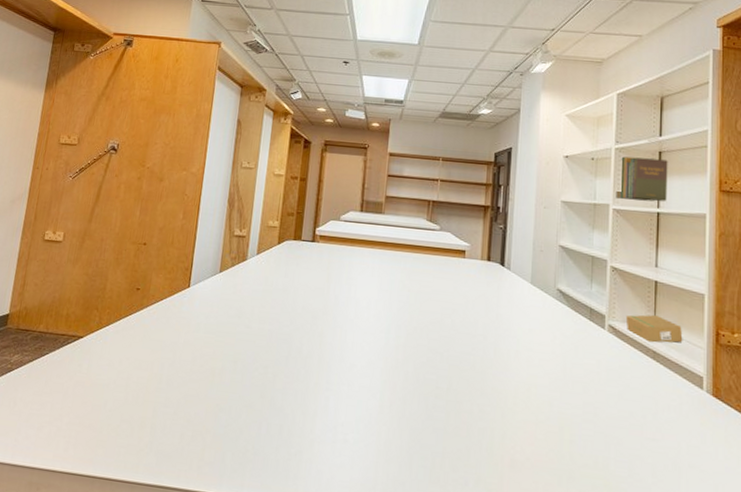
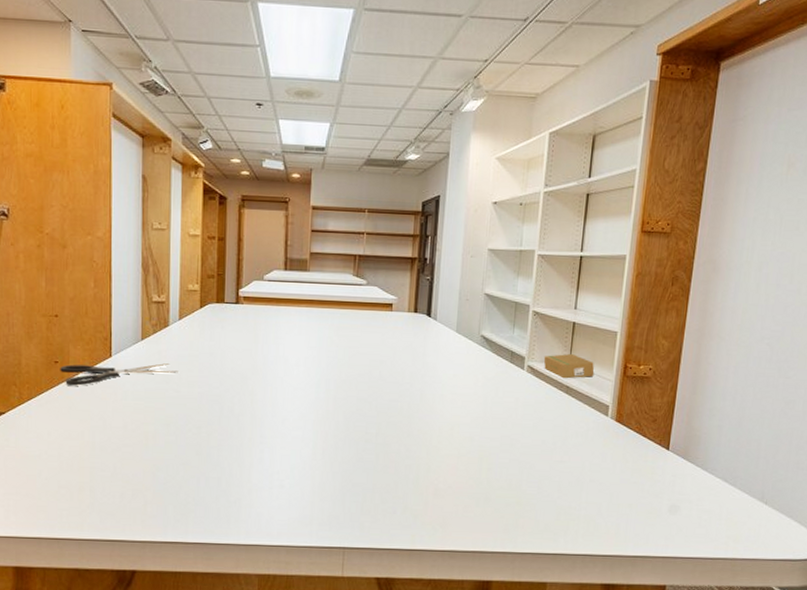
scissors: none [140,292,251,315] -> present [60,363,178,386]
books: present [616,156,668,202] -> none [542,200,595,245]

